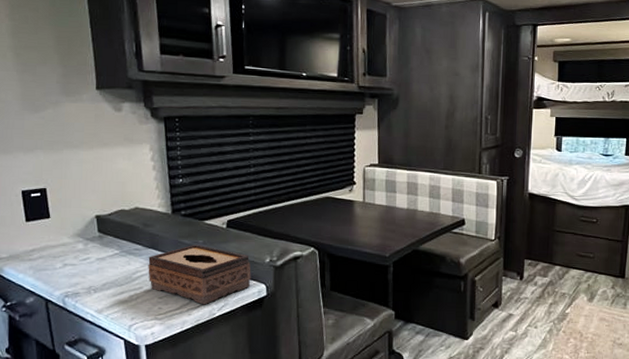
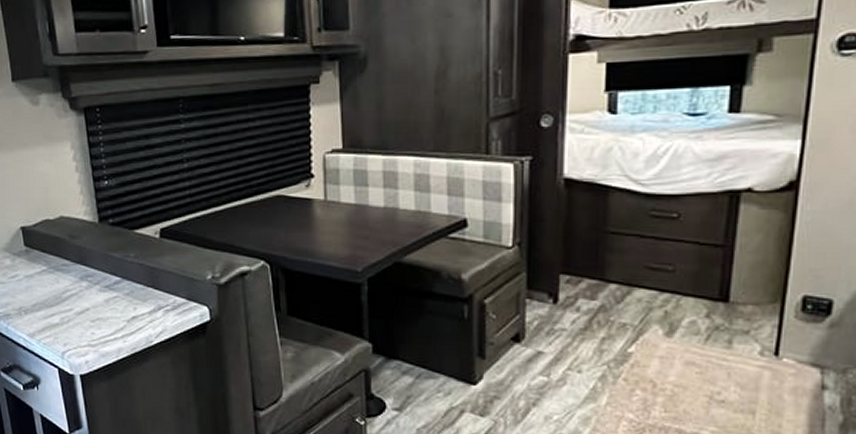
tissue box: present [148,244,251,305] -> none [77,258,191,331]

